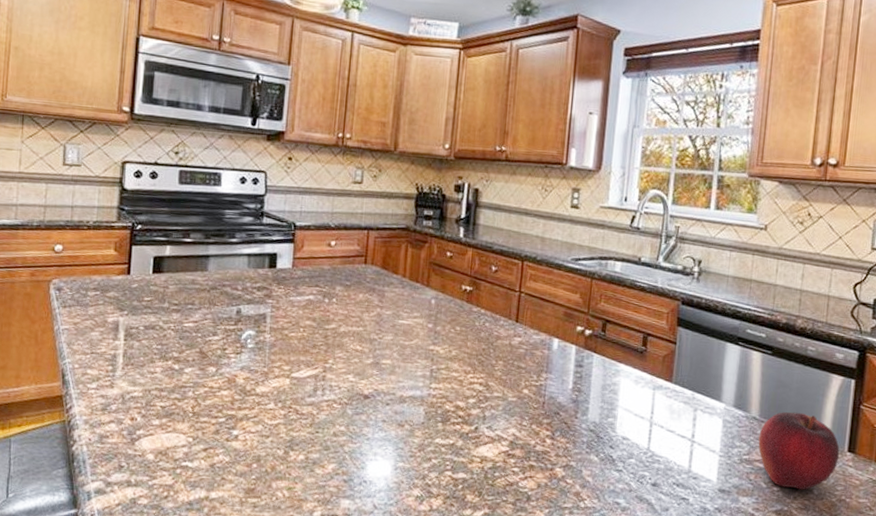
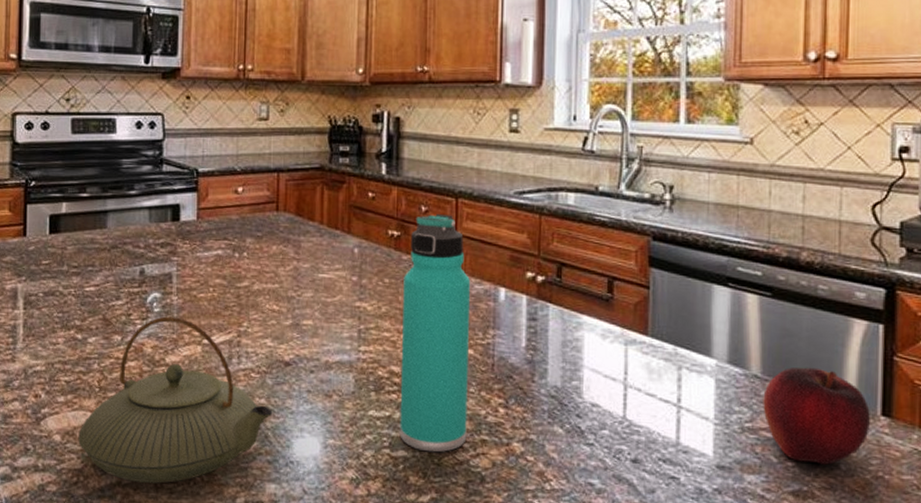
teapot: none [170,352,351,499] -> present [78,316,273,484]
thermos bottle: none [460,273,530,476] -> present [399,213,471,453]

